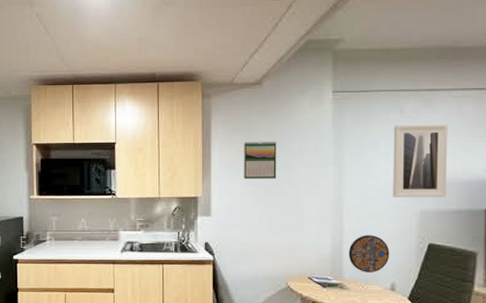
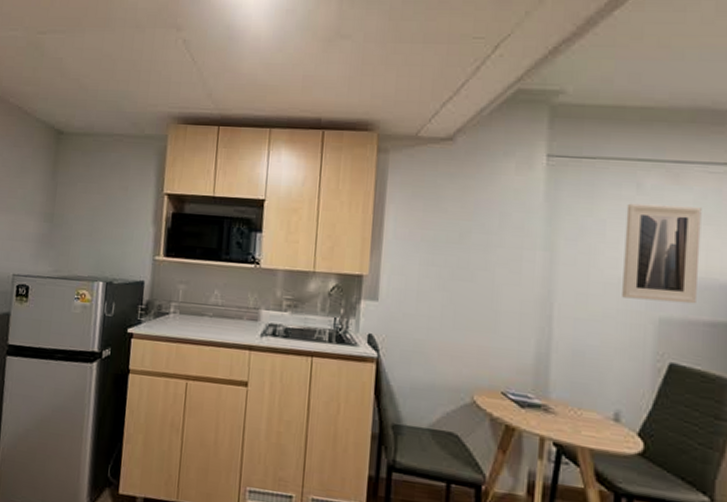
calendar: present [244,141,277,179] -> none [424,210,470,261]
manhole cover: present [348,235,390,273] -> none [557,343,615,395]

